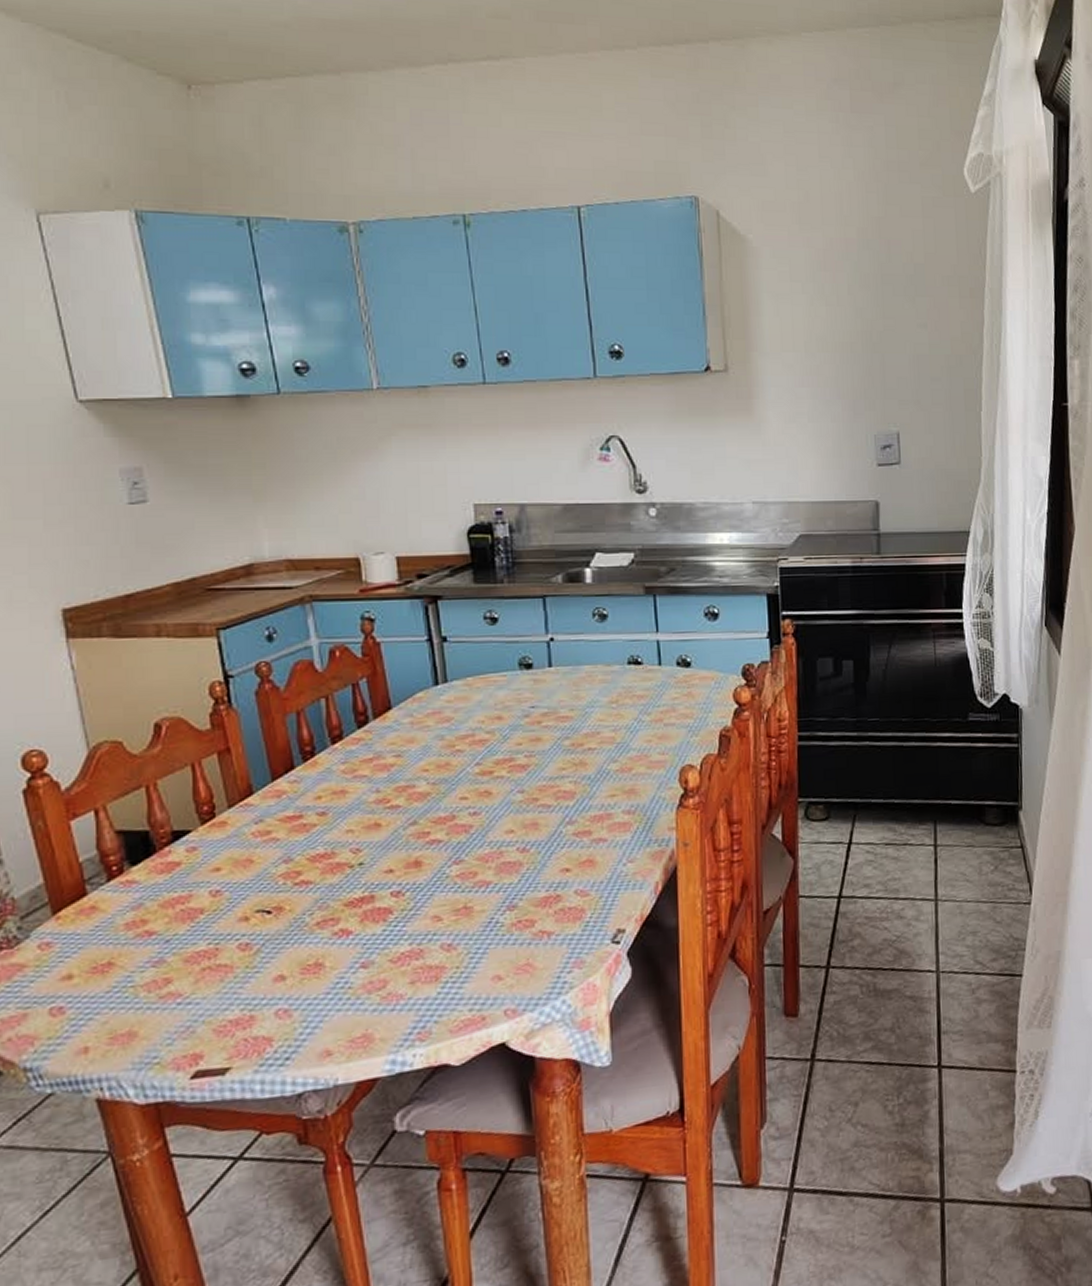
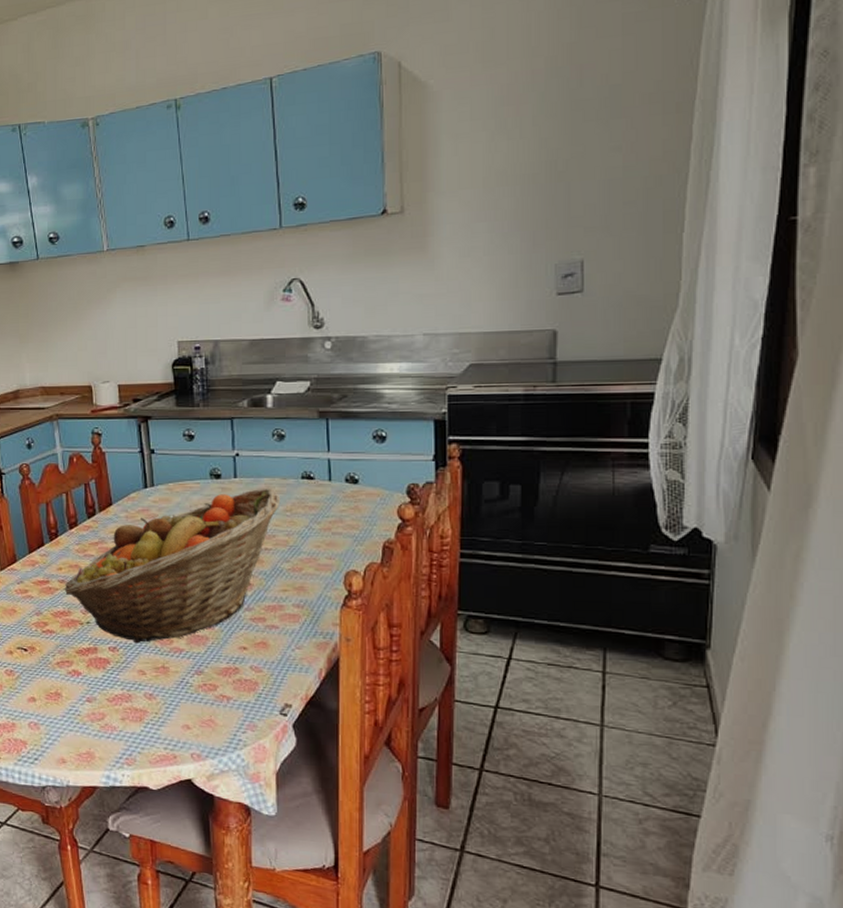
fruit basket: none [325,676,605,883] -> present [64,488,281,644]

